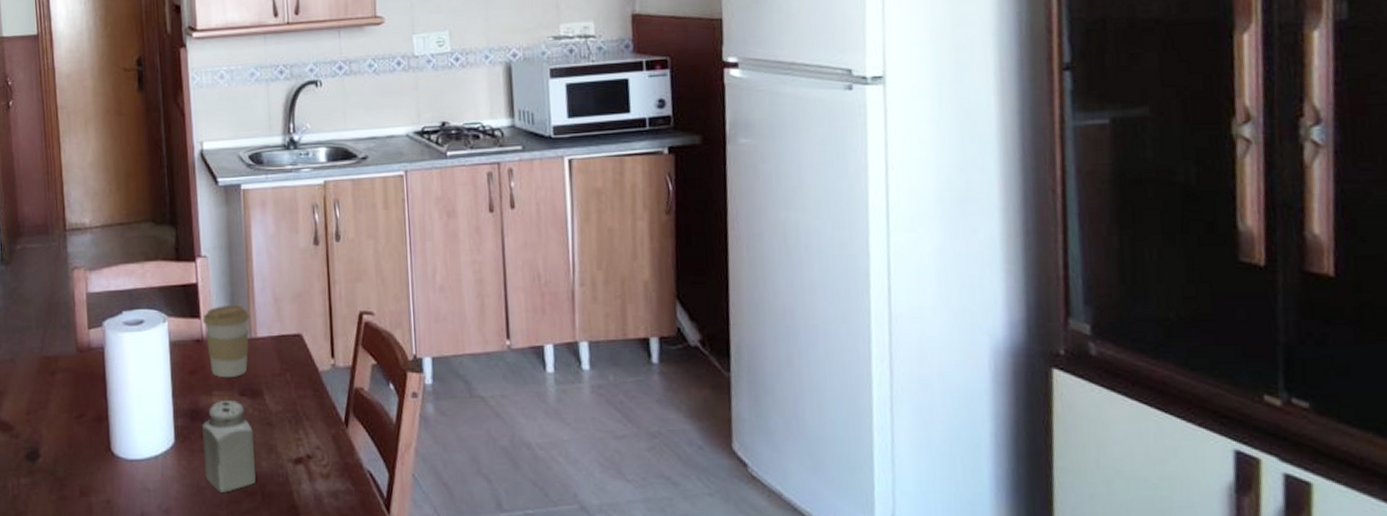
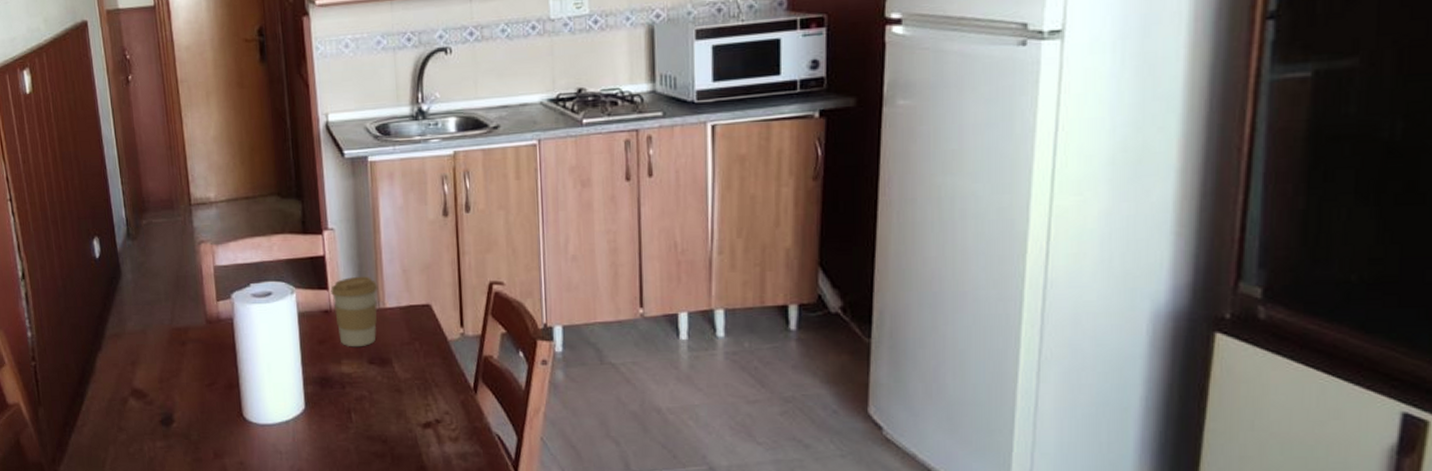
salt shaker: present [202,399,256,493] -> none [332,368,385,455]

